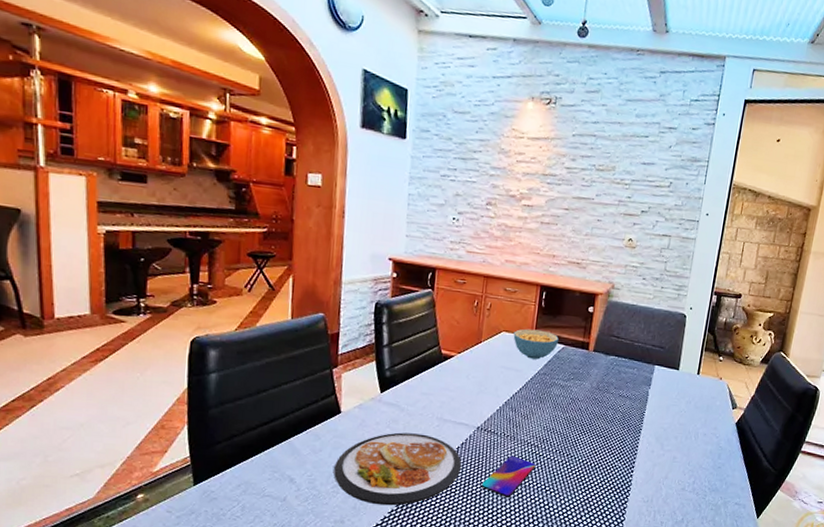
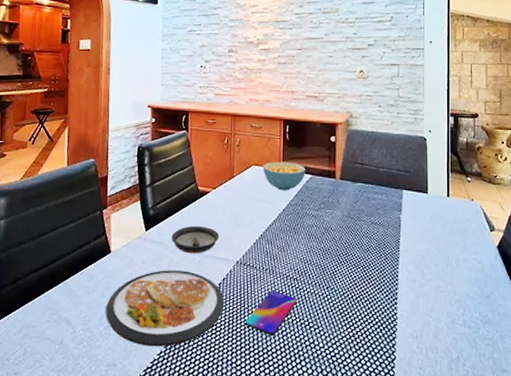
saucer: none [408,389,462,418] -> present [171,225,220,254]

